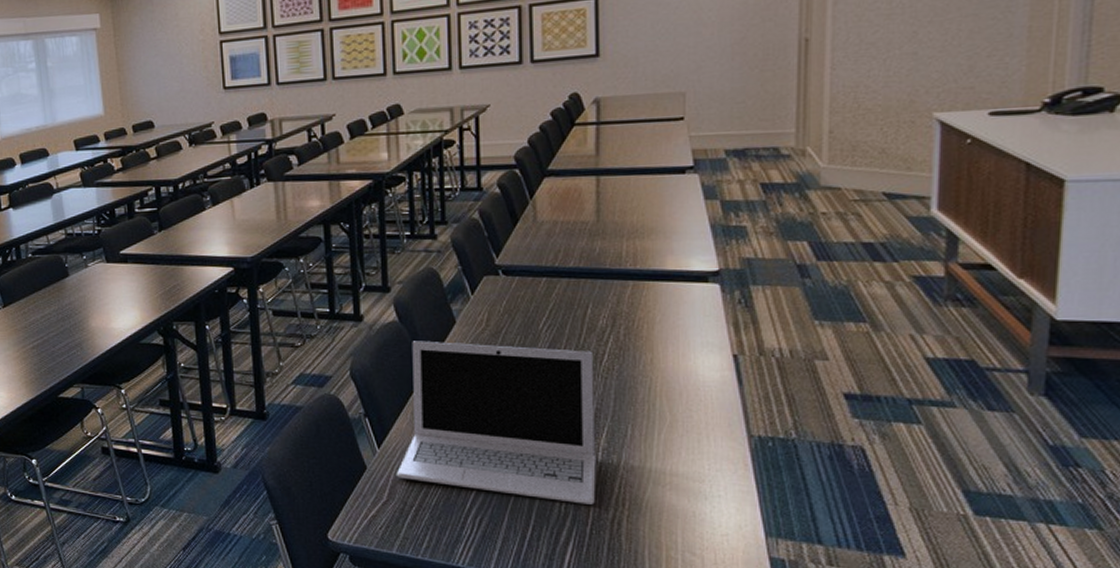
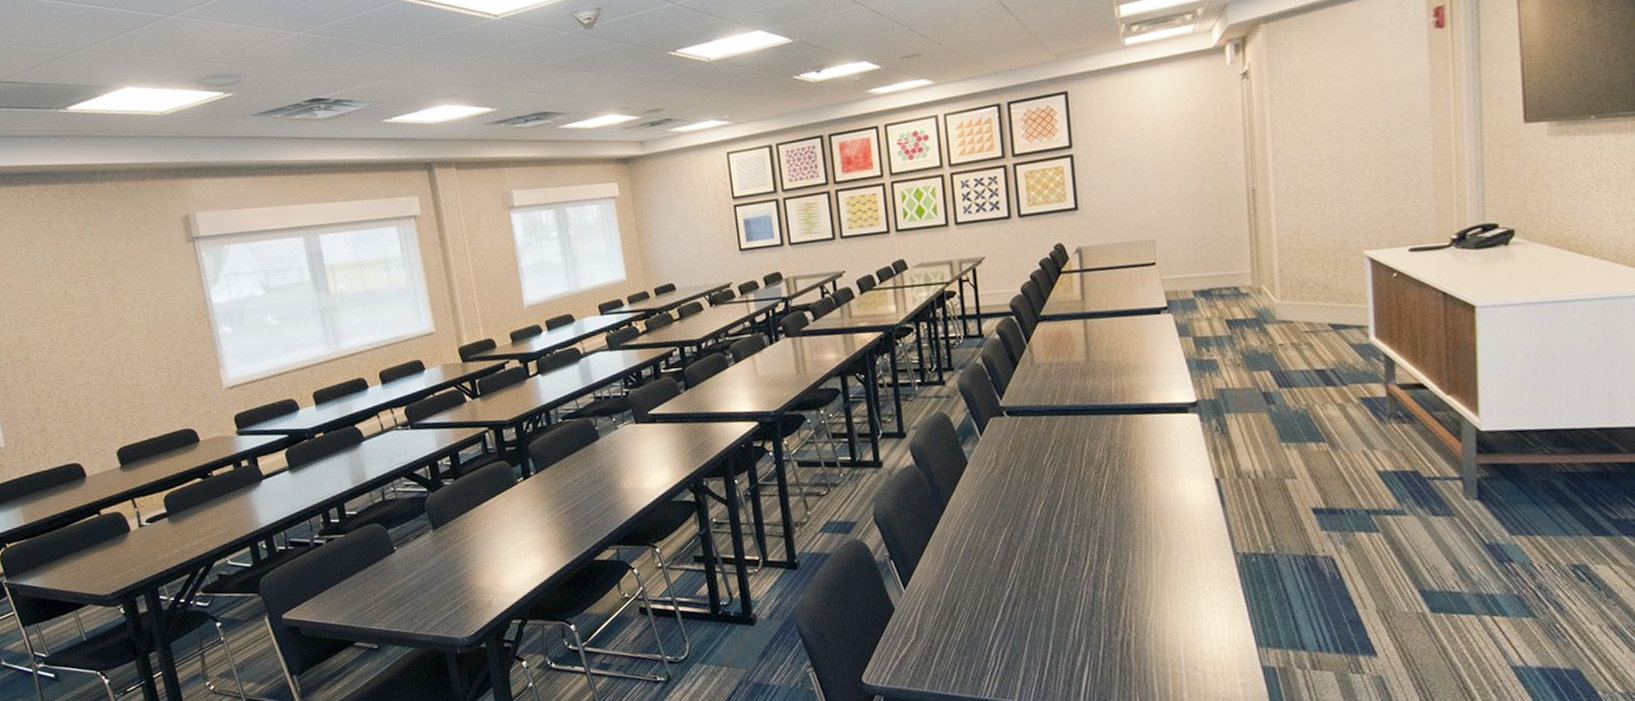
laptop: present [395,341,596,504] -> none [922,482,1105,630]

